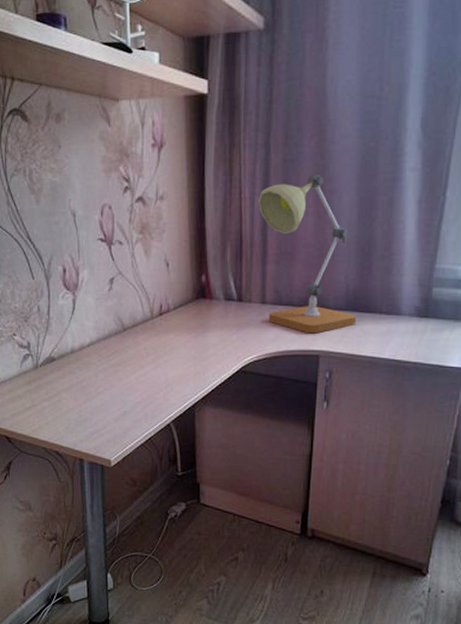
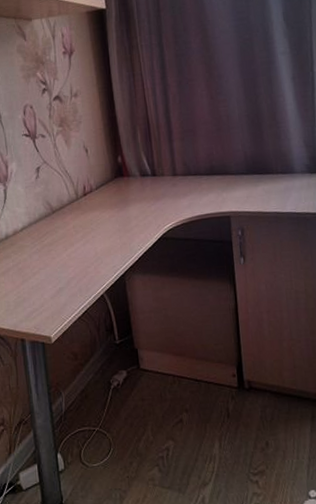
desk lamp: present [257,174,357,334] -> none [158,63,258,198]

